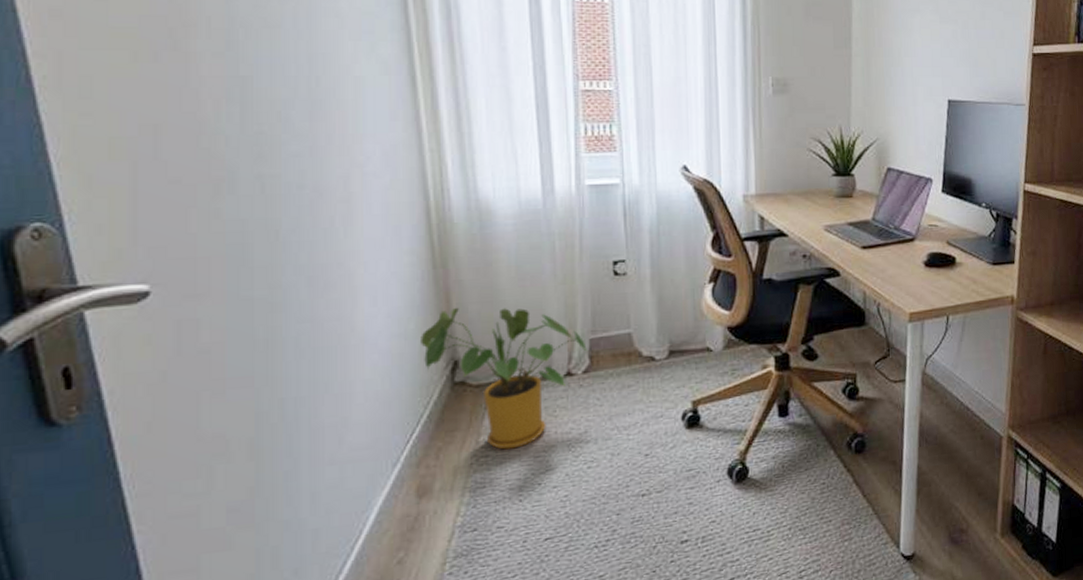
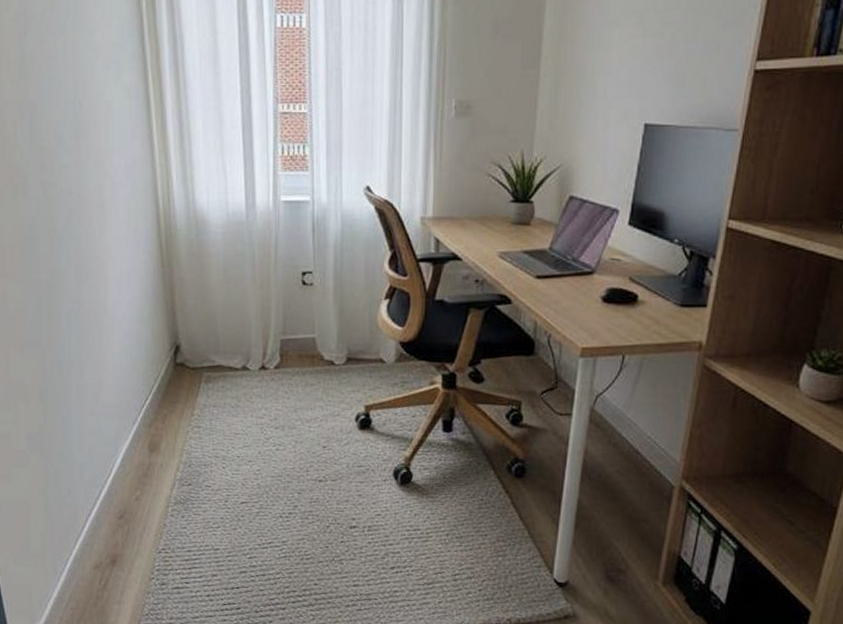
house plant: present [421,307,587,450] -> none [152,301,278,424]

